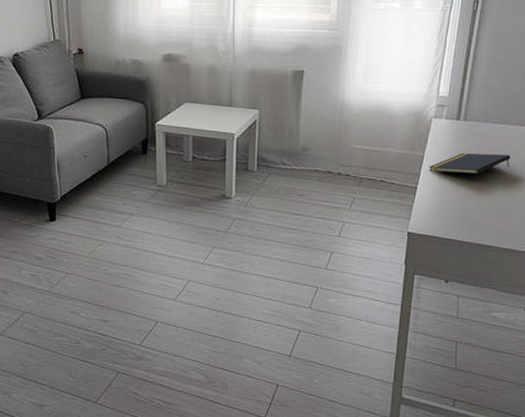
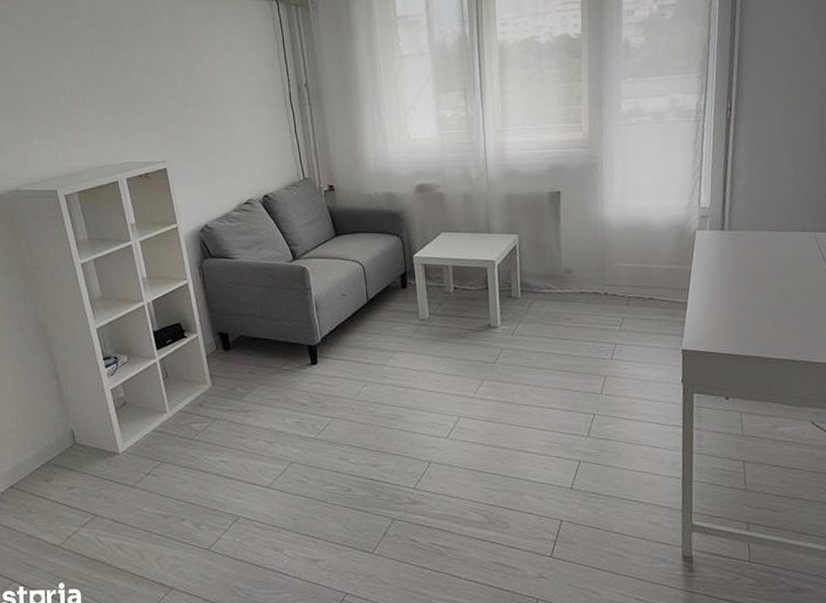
notepad: present [429,153,511,174] -> none [698,262,780,286]

